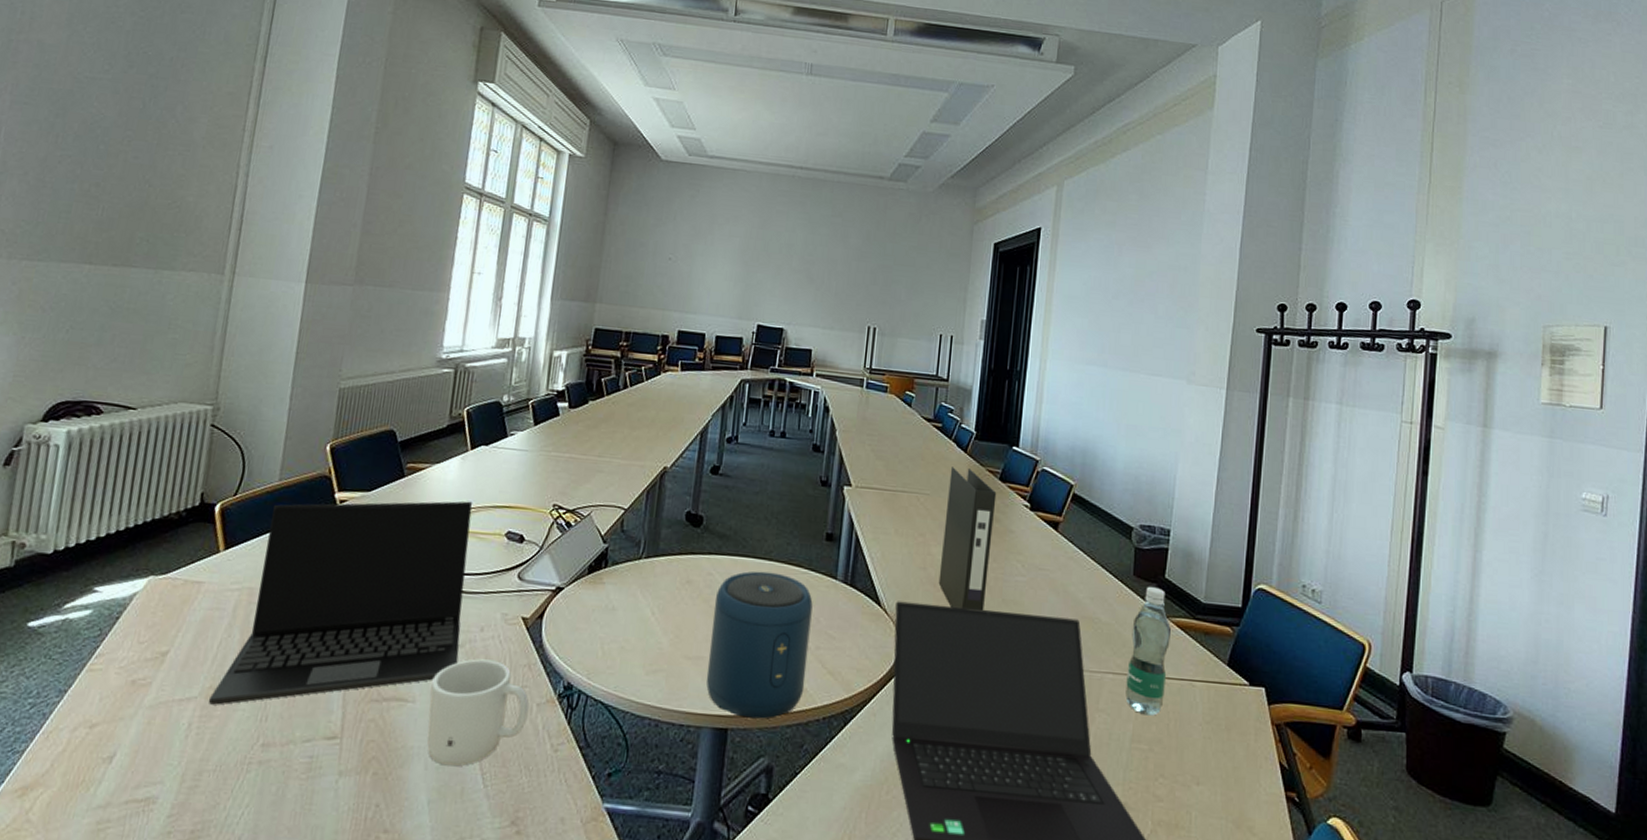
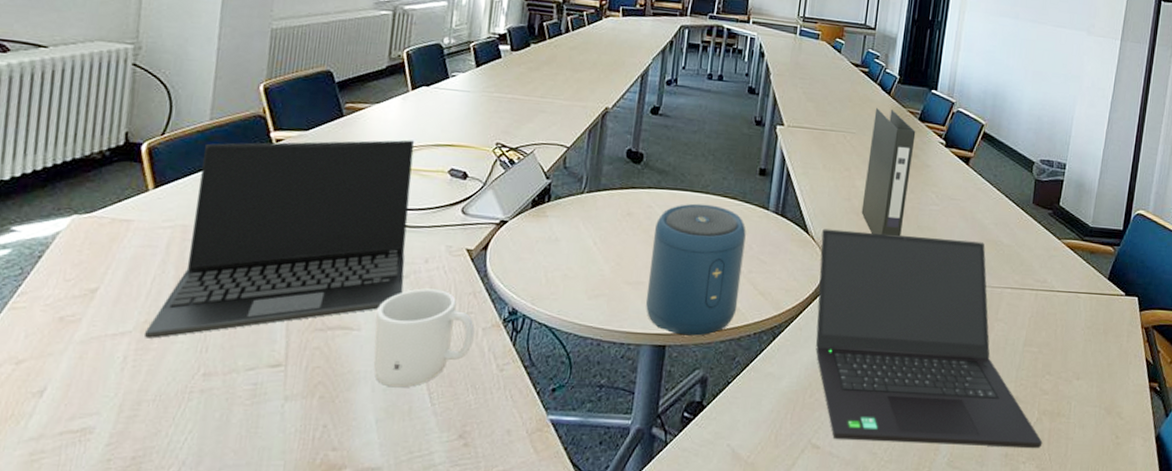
bottle: present [1125,586,1171,716] -> none [1021,212,1062,323]

